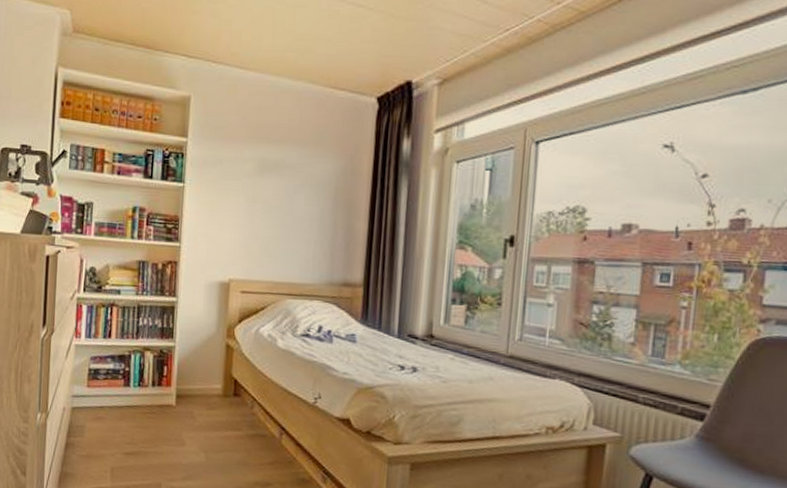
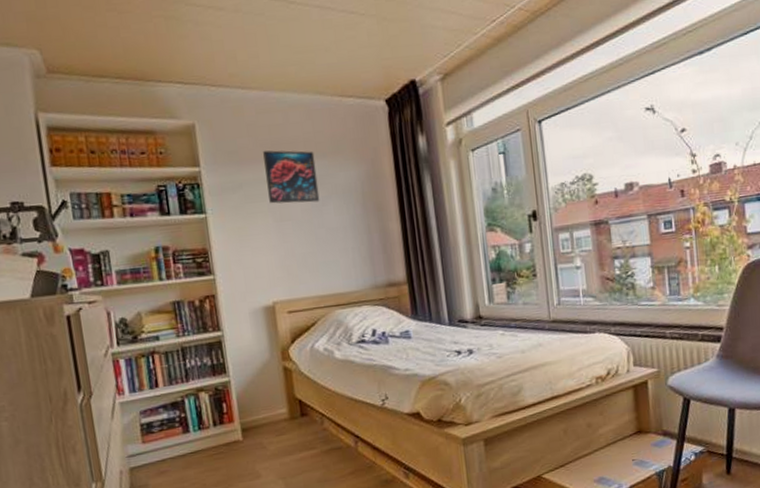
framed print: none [245,130,296,189] -> present [263,150,320,204]

